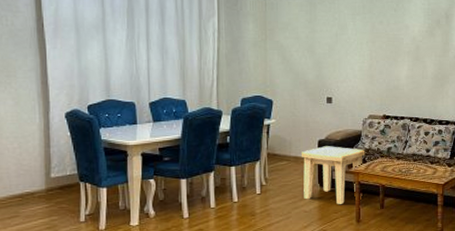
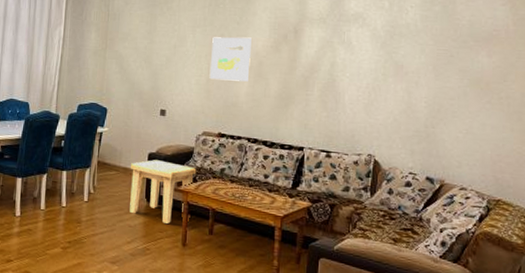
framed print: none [371,23,409,65] -> present [209,37,252,82]

